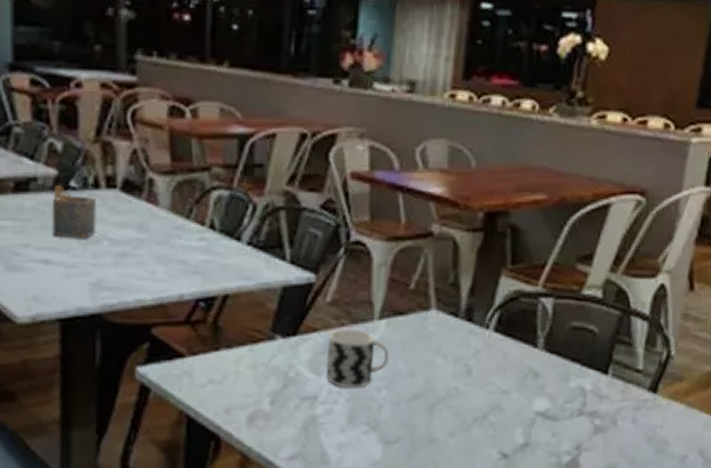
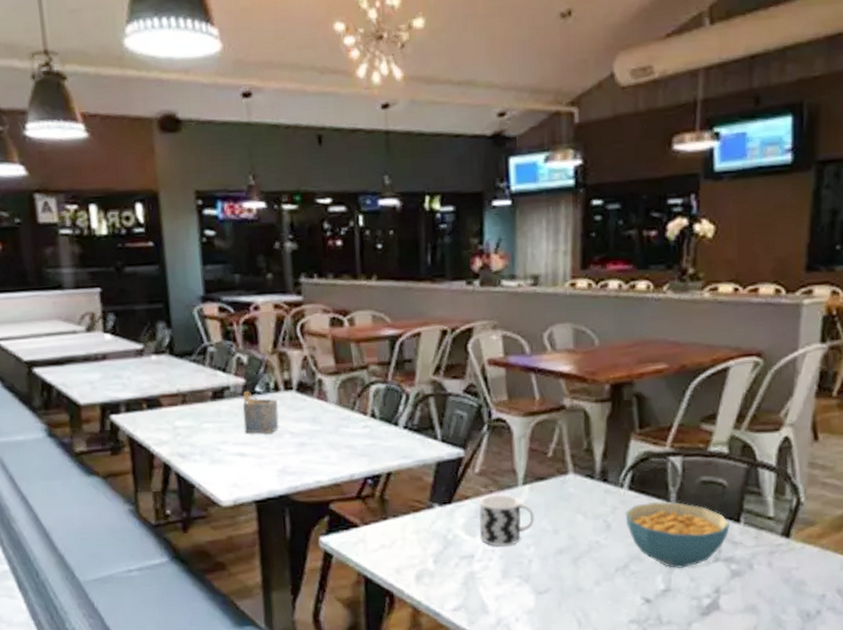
cereal bowl: none [488,347,597,422] -> present [625,501,730,569]

